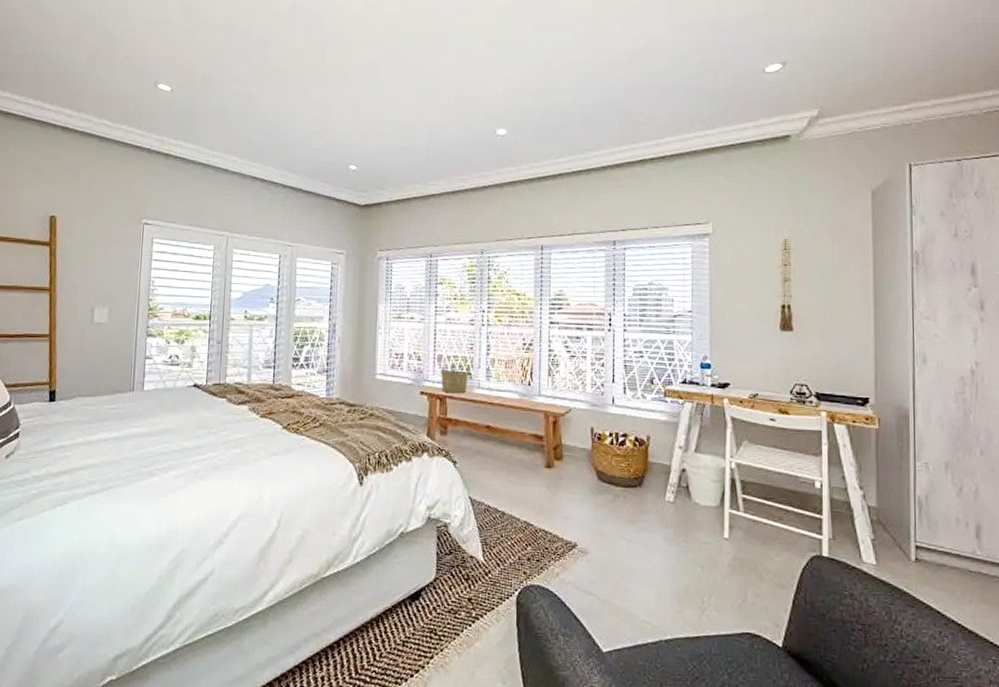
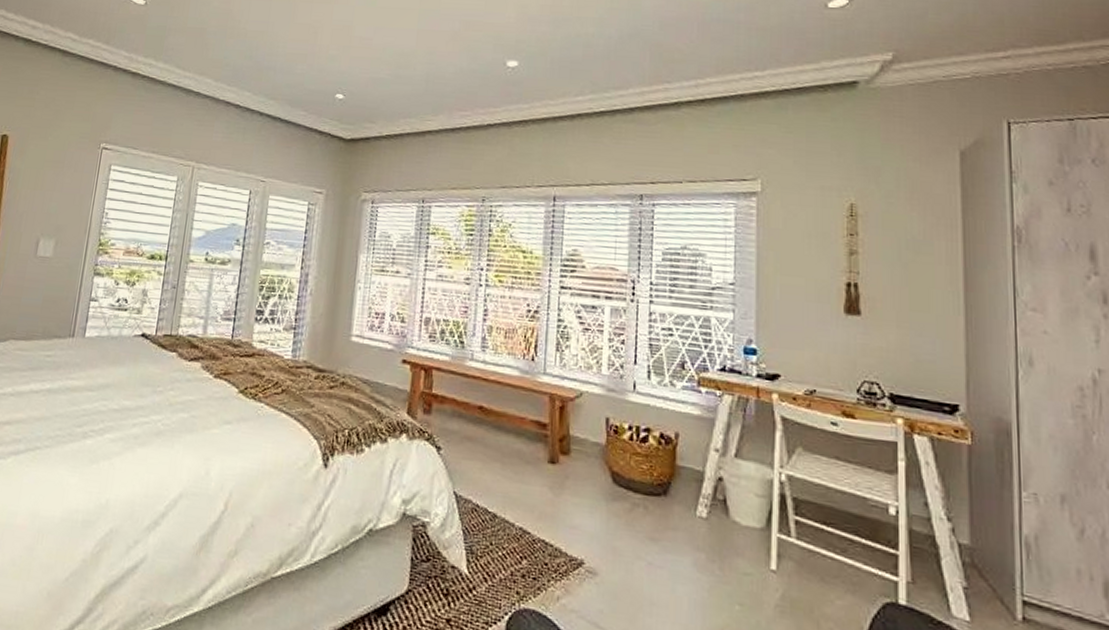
basket: present [440,368,470,394] -> none [427,334,462,365]

